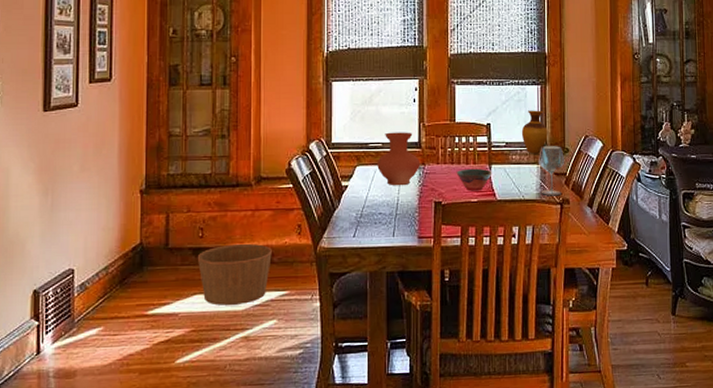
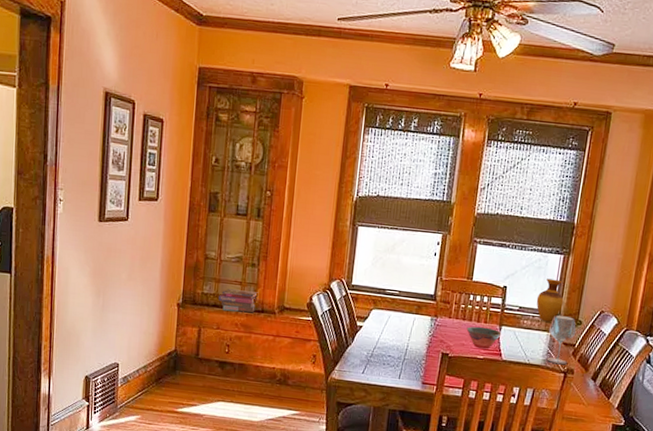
books: none [187,165,232,190] -> present [218,289,259,313]
basket: present [197,243,272,305] -> none [222,363,288,416]
vase: present [377,132,421,186] -> none [392,281,434,334]

